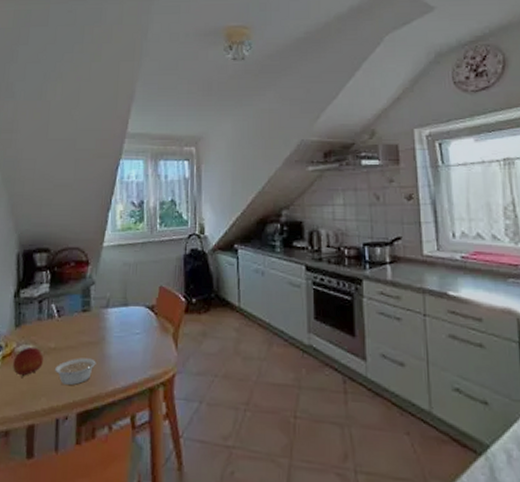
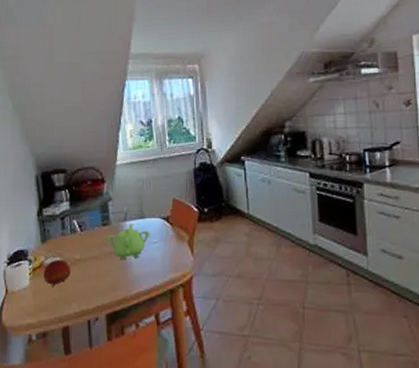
legume: present [55,358,96,385] -> none [82,266,120,290]
teapot: none [85,311,132,352] -> present [107,224,149,260]

